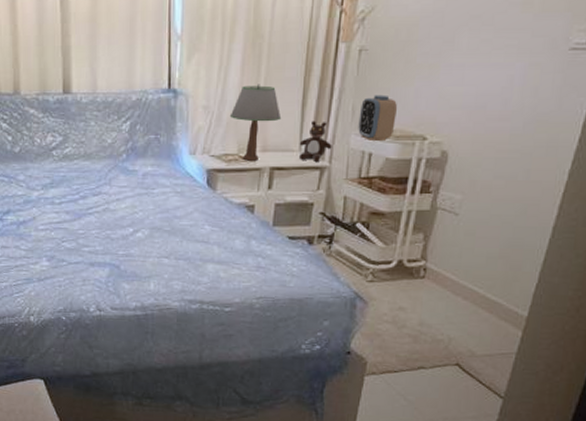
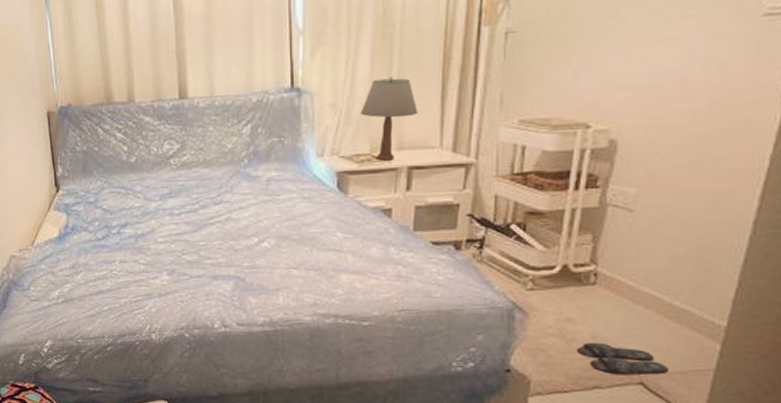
stuffed animal: present [298,121,332,163] -> none [440,113,478,159]
alarm clock: present [358,94,397,141] -> none [508,80,553,132]
slippers: none [405,328,481,358] -> present [576,342,669,375]

